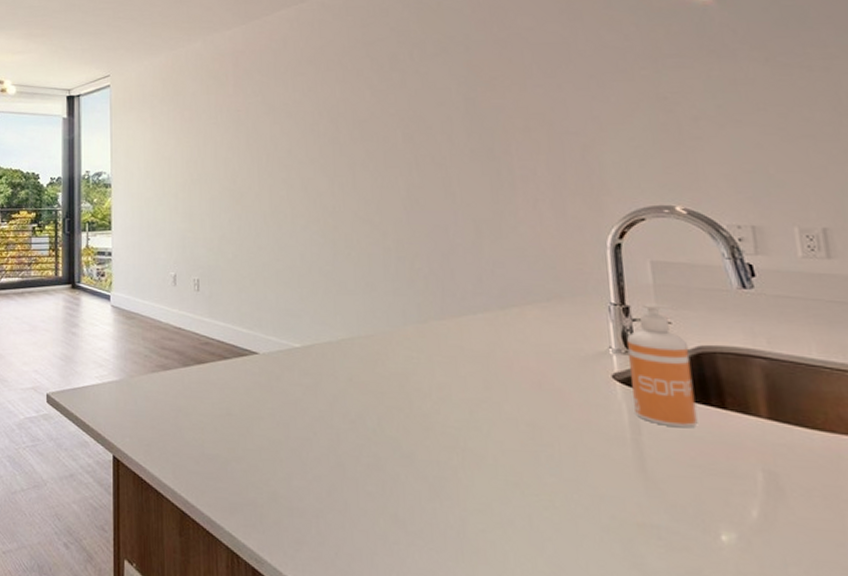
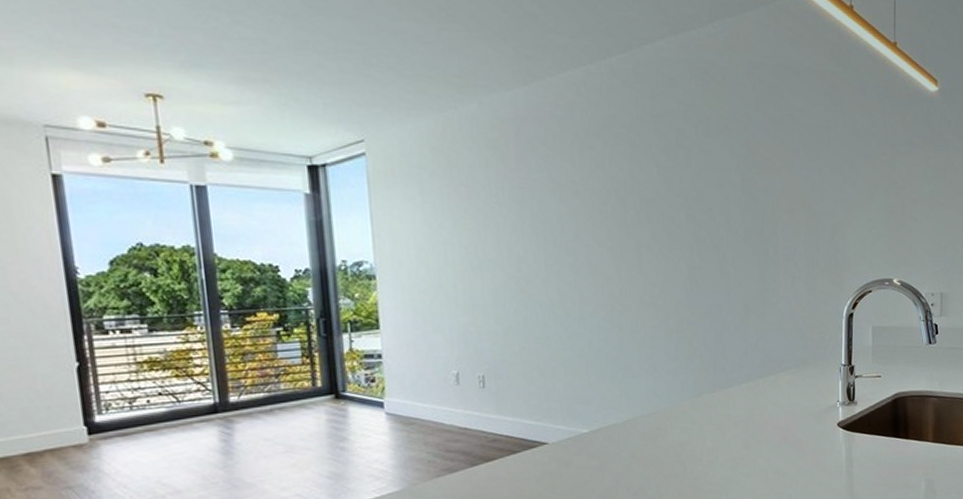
soap dispenser: present [627,303,698,428] -> none [850,361,890,458]

